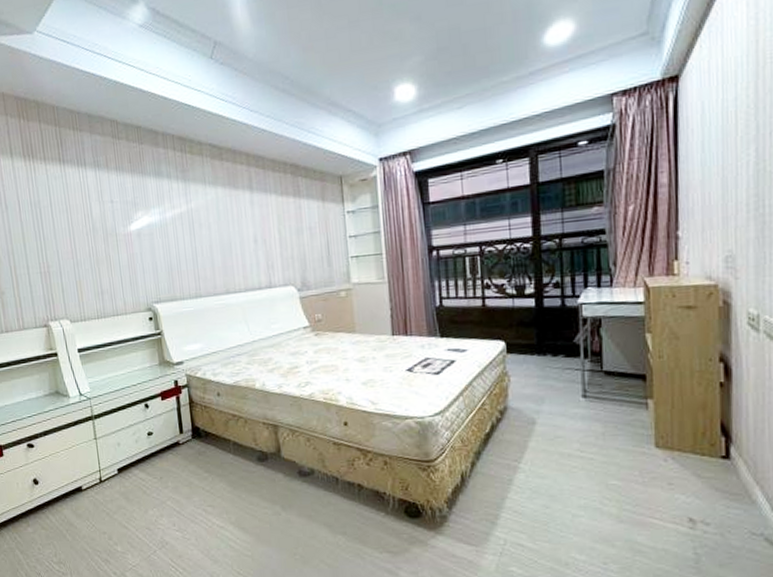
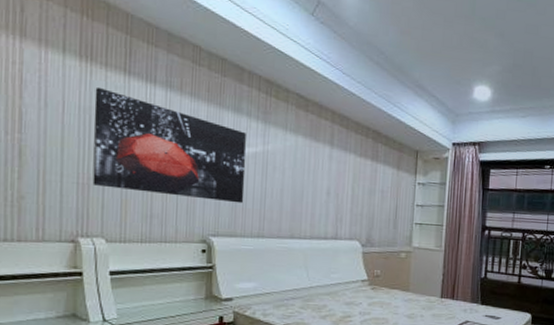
wall art: none [40,181,178,273] -> present [92,87,246,204]

